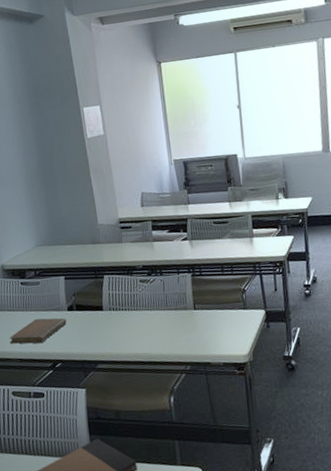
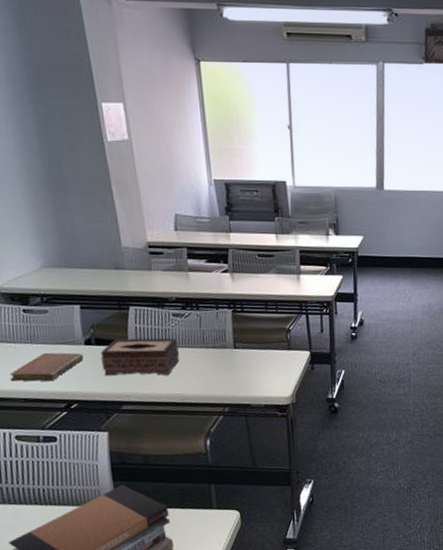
tissue box: none [80,301,146,338] -> present [100,338,180,376]

